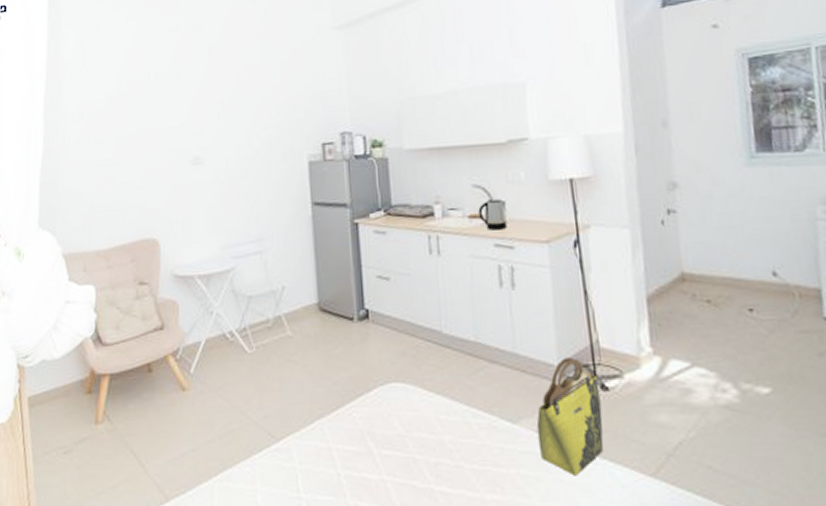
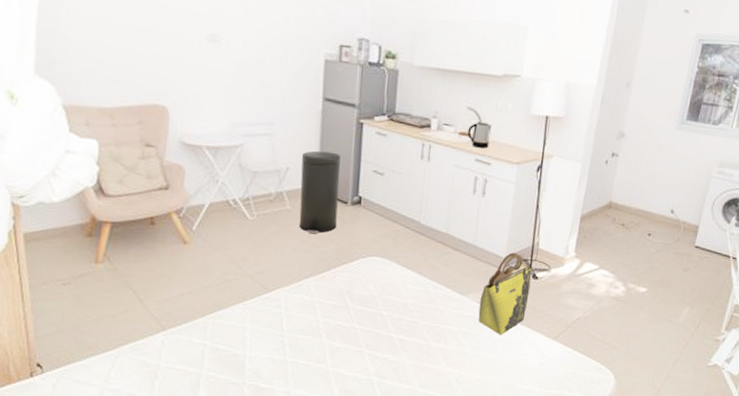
pedal bin: none [296,261,346,361] -> present [299,150,341,233]

